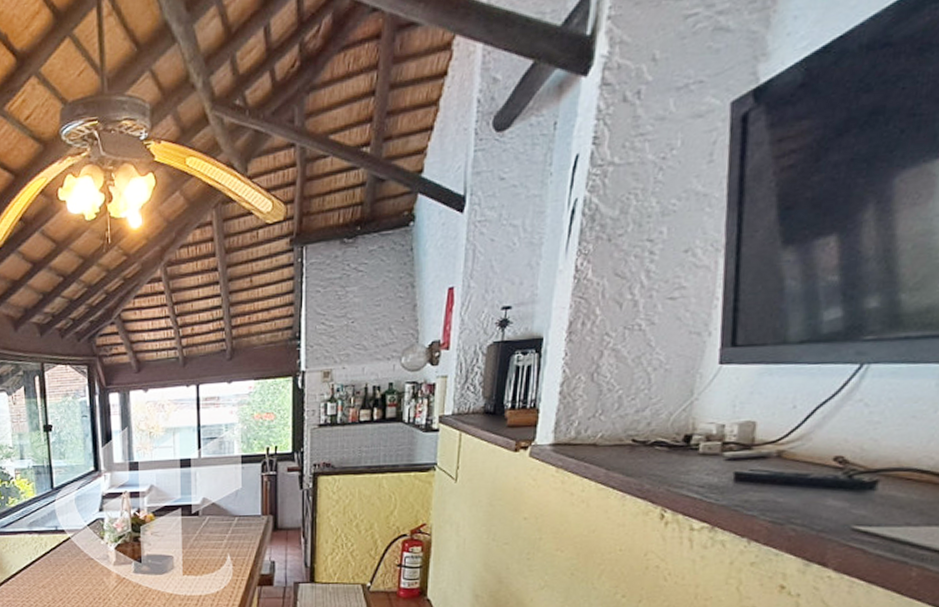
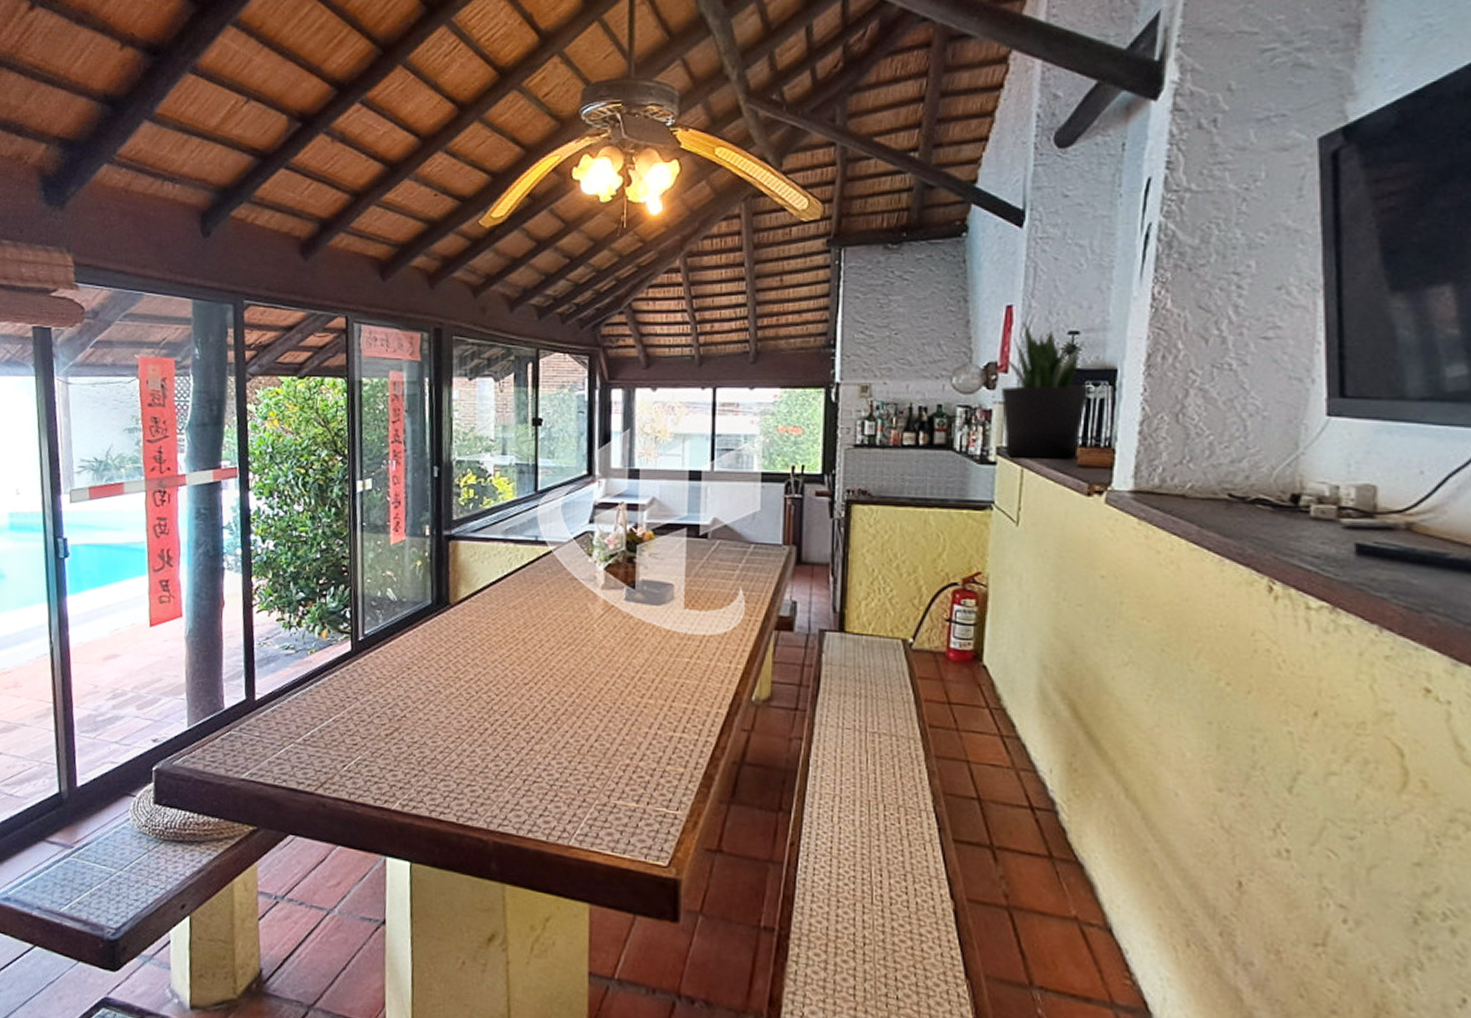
planter: none [443,301,517,425] -> present [1000,322,1087,460]

